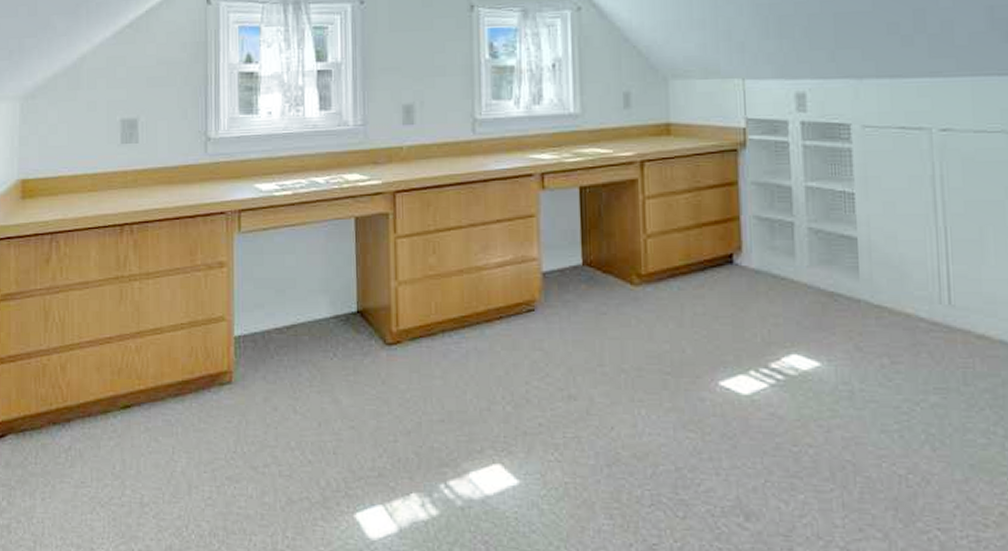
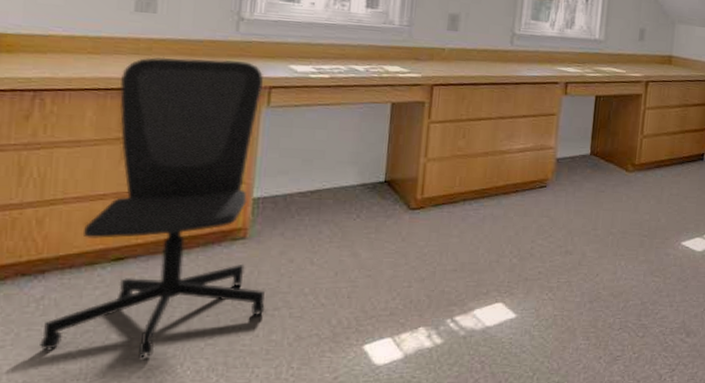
office chair: none [71,184,256,519] -> present [40,57,265,359]

